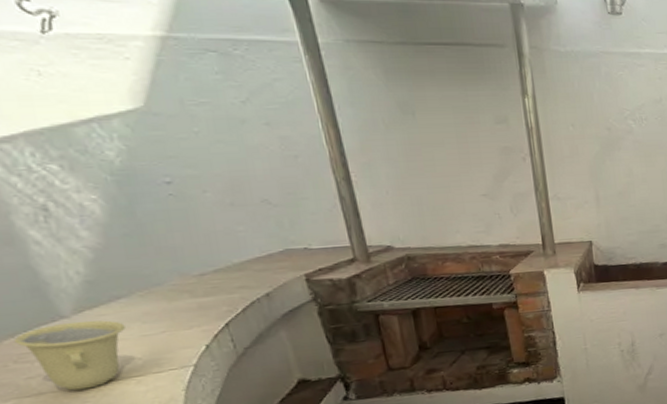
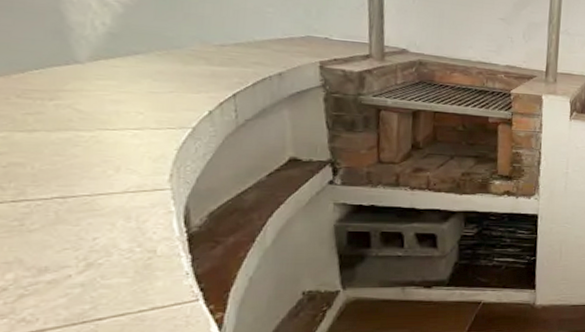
cup: present [13,320,126,391] -> none [22,67,136,134]

